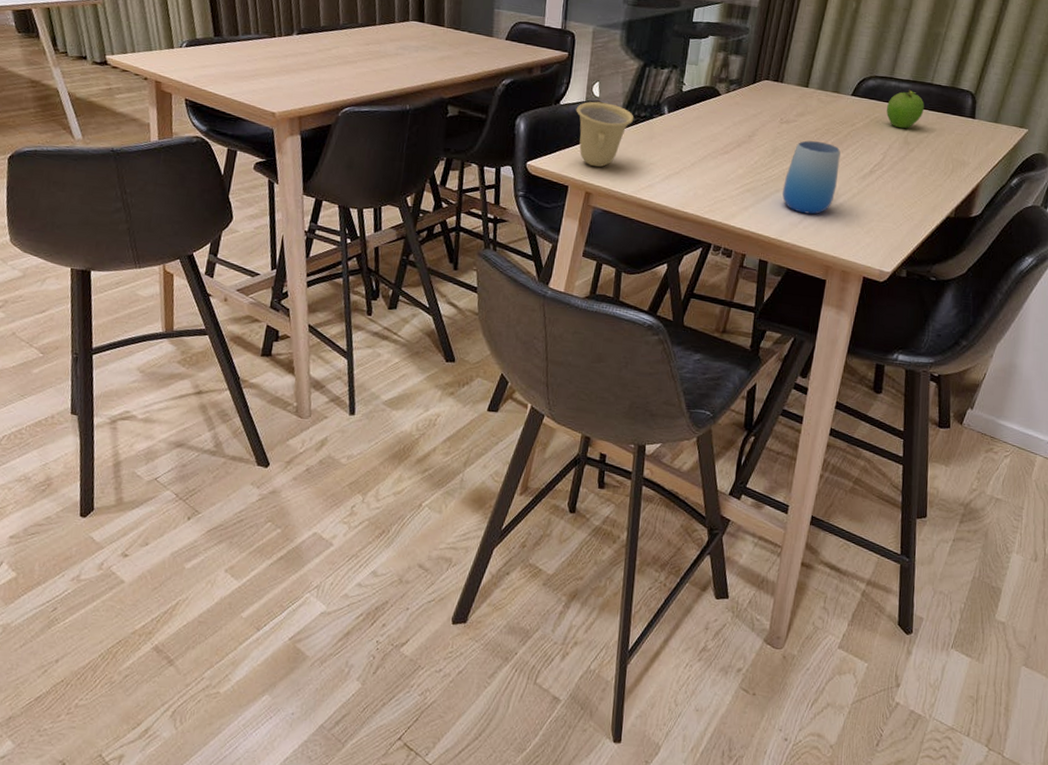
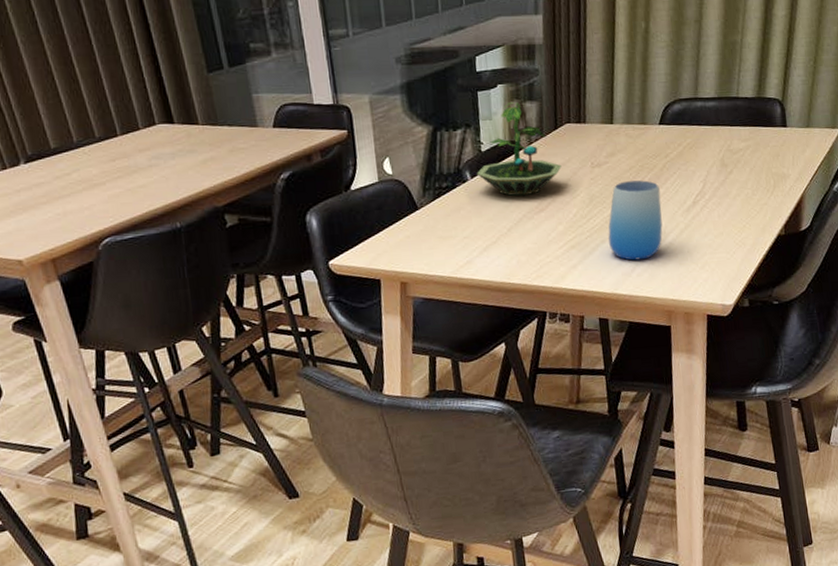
cup: present [576,101,634,167] -> none [370,179,436,253]
terrarium: none [673,53,753,137] -> present [476,102,562,197]
fruit: present [887,88,924,129] -> none [697,106,735,151]

